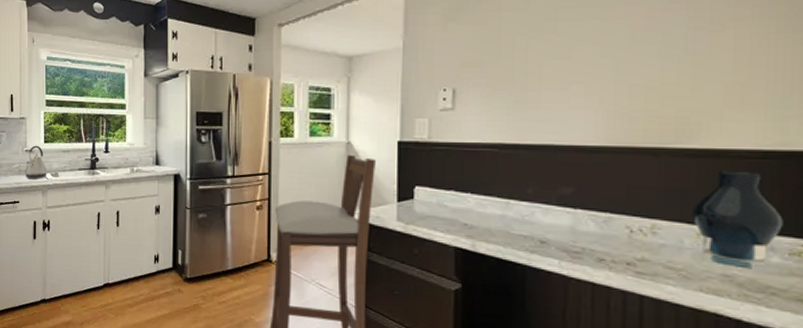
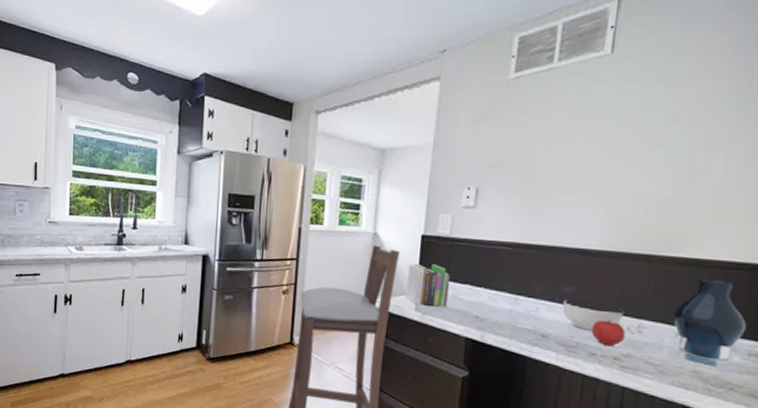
kettle: present [24,145,47,179] -> none [46,217,71,253]
books: none [385,171,433,216] -> present [405,263,451,307]
bowl: none [560,201,633,235] -> present [562,299,624,332]
fruit: none [597,220,638,251] -> present [591,319,626,347]

